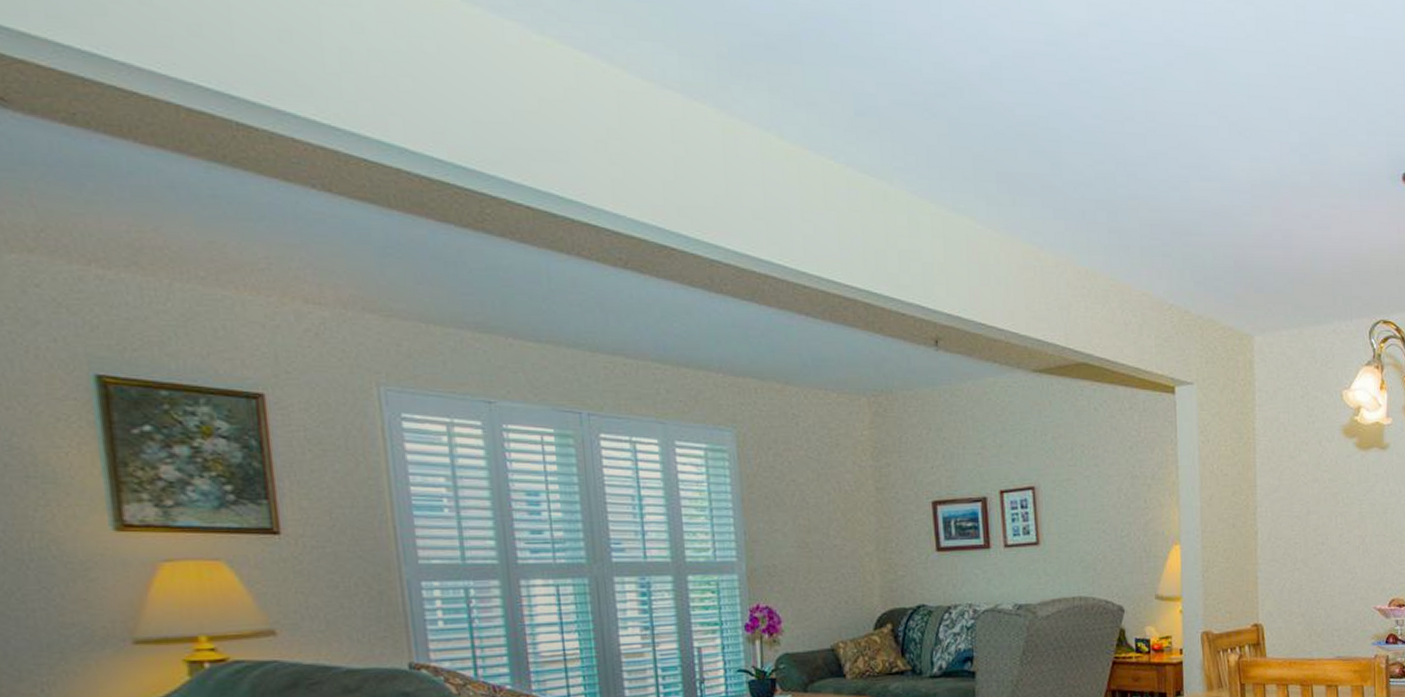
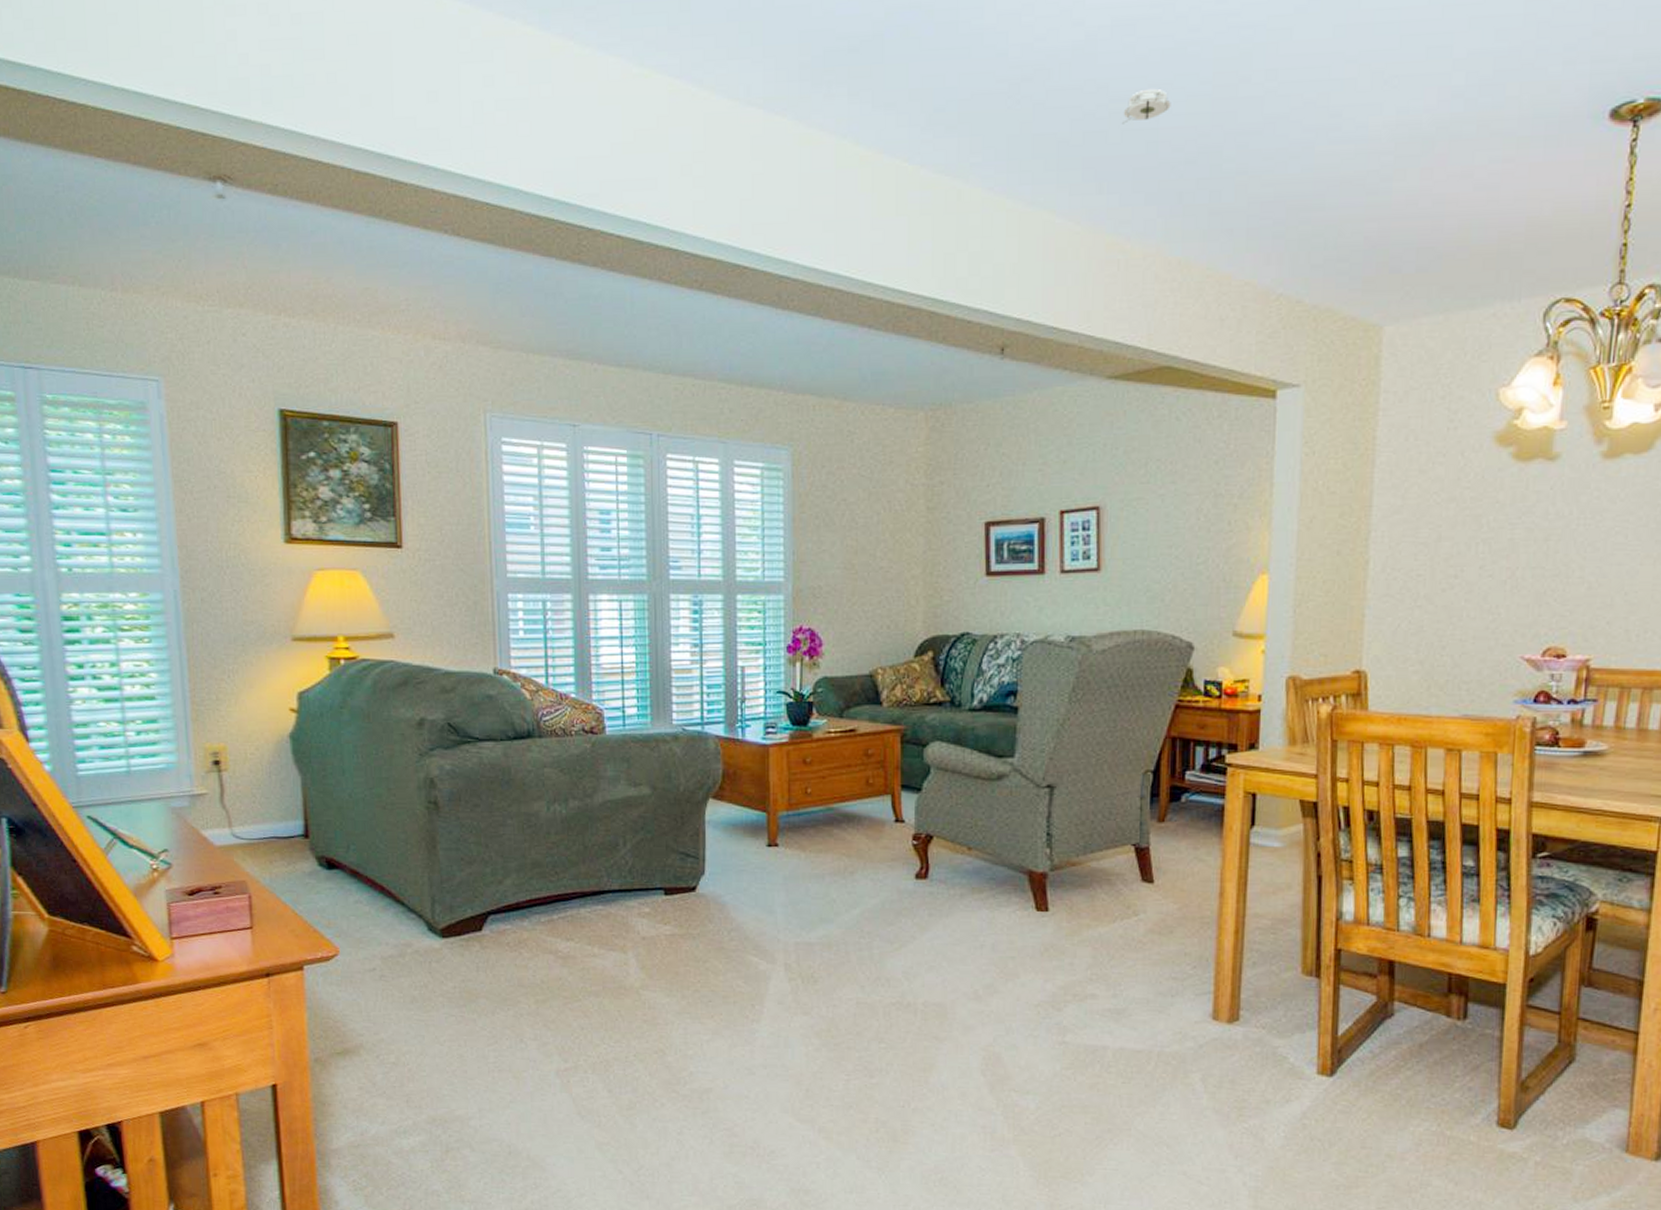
smoke detector: none [1029,116,1070,146] -> present [1122,88,1171,124]

